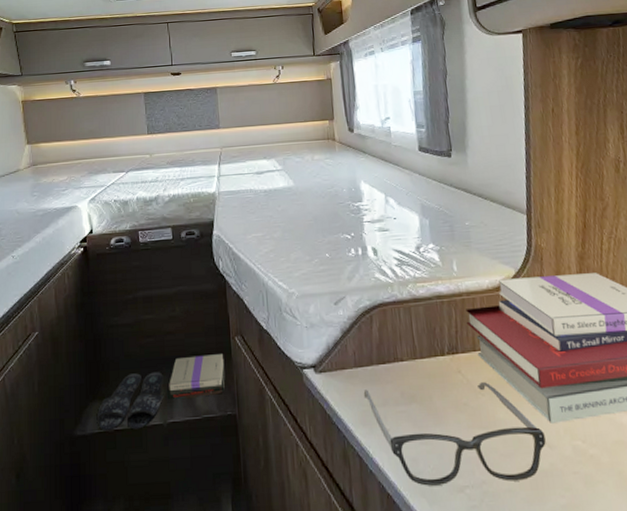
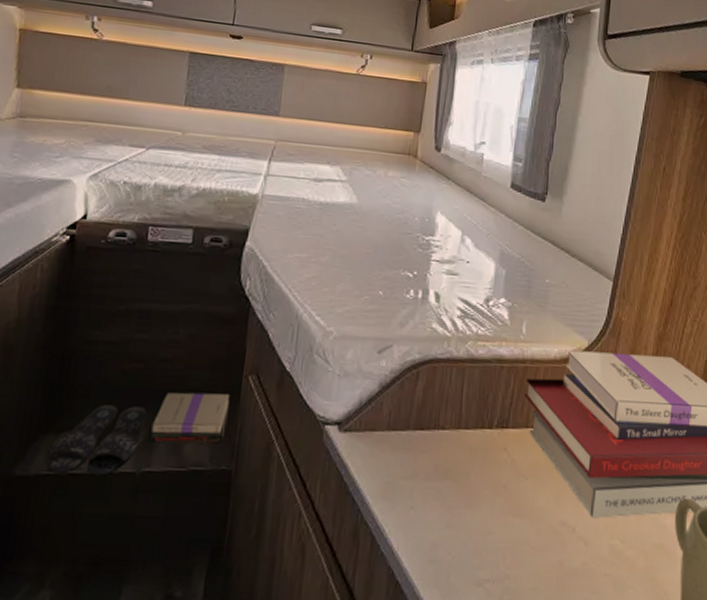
eyeglasses: present [363,382,546,486] -> none [391,458,583,579]

